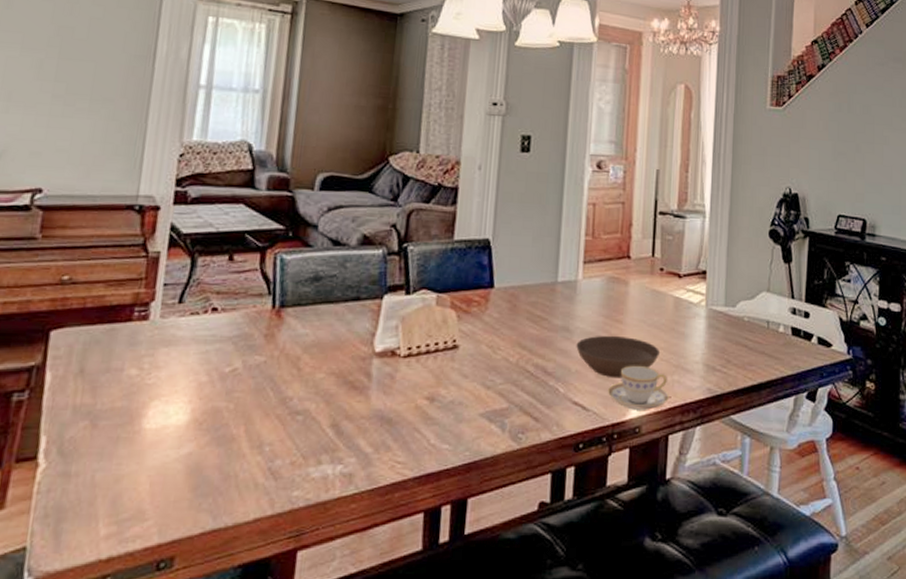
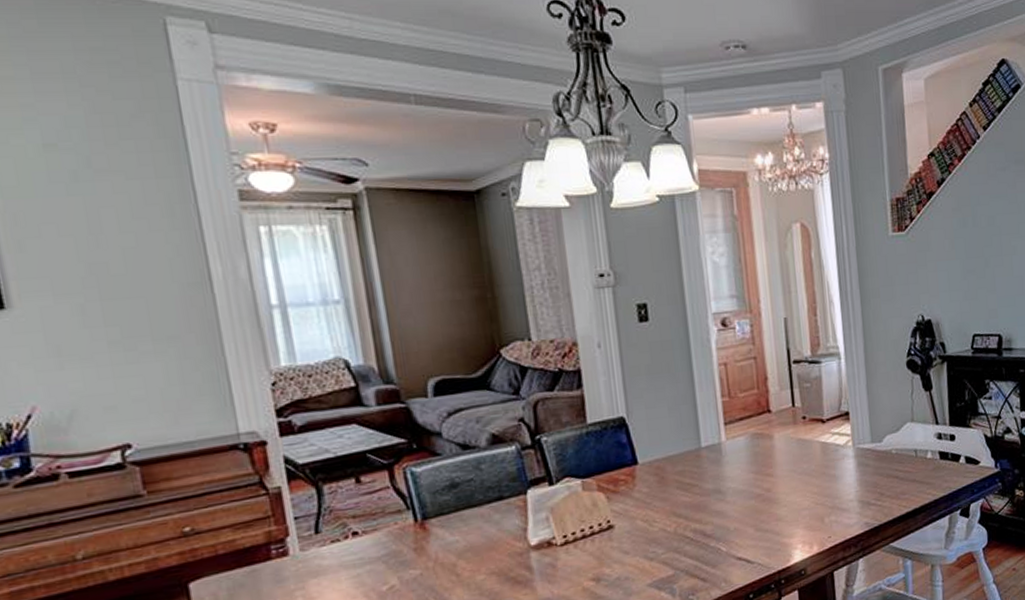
bowl: present [576,335,661,379] -> none [730,488,815,530]
teacup: present [607,365,669,410] -> none [768,512,829,555]

